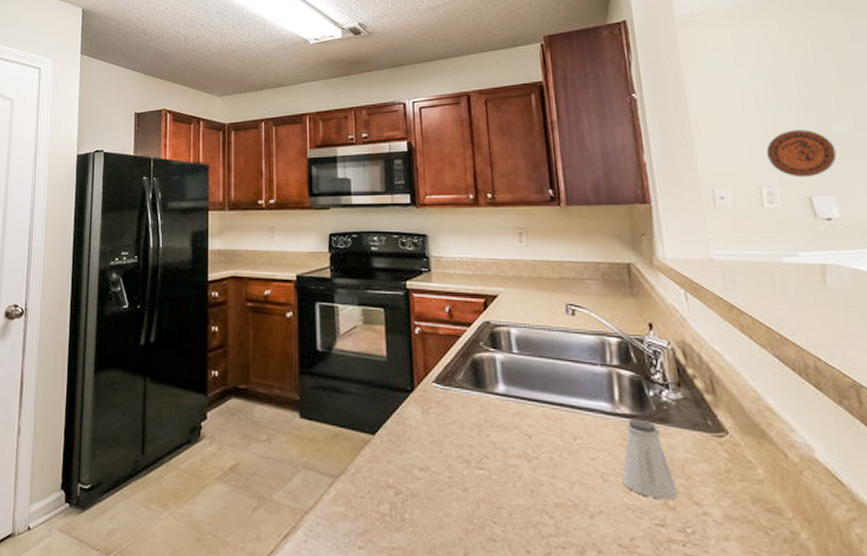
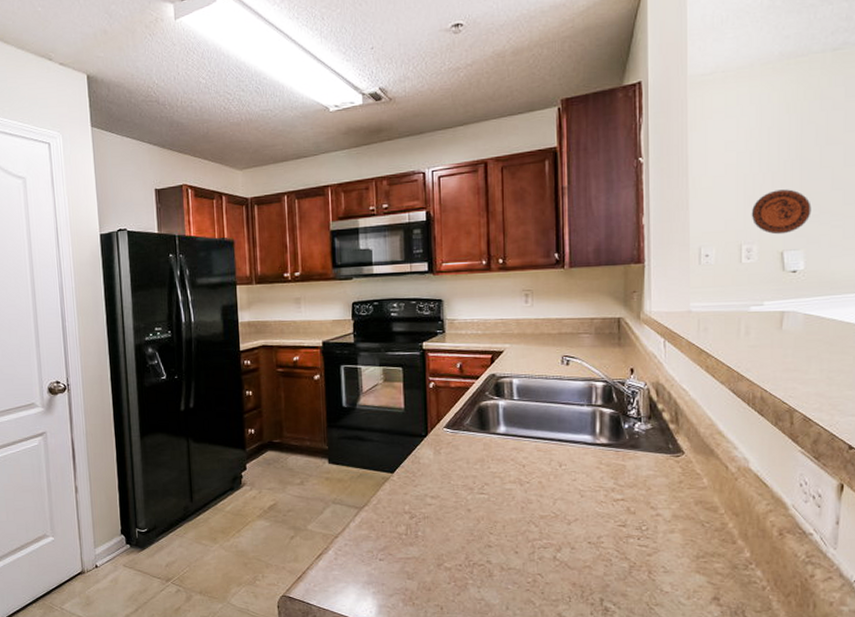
saltshaker: present [622,419,679,500] -> none [596,447,640,507]

